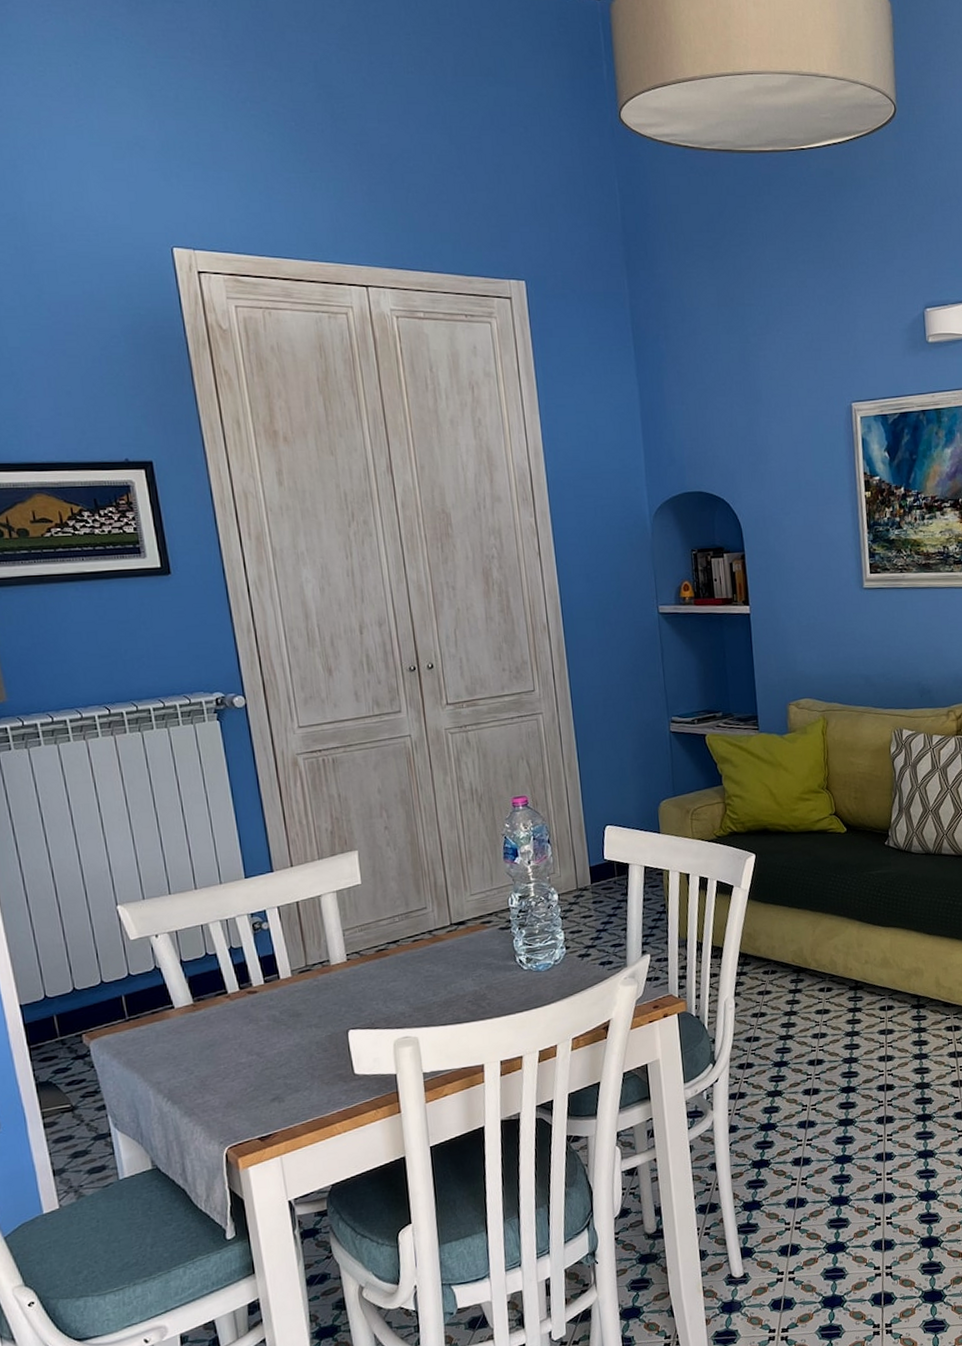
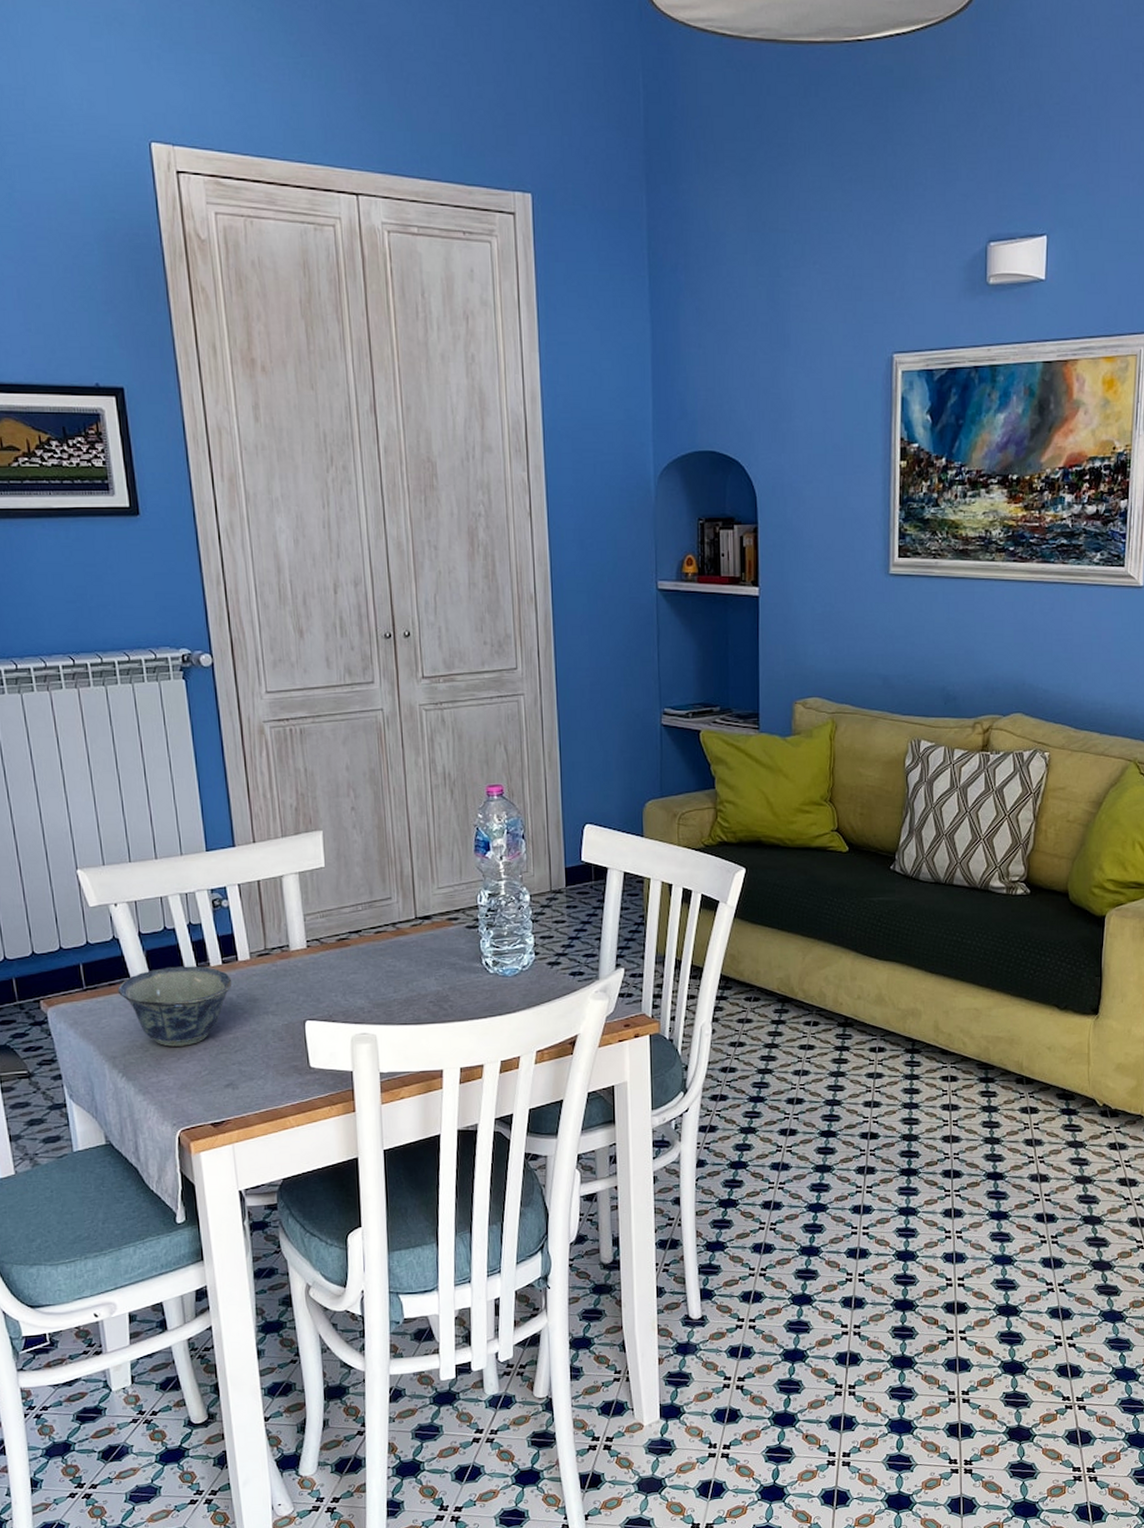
bowl: none [160,987,275,1068] -> present [117,966,232,1047]

